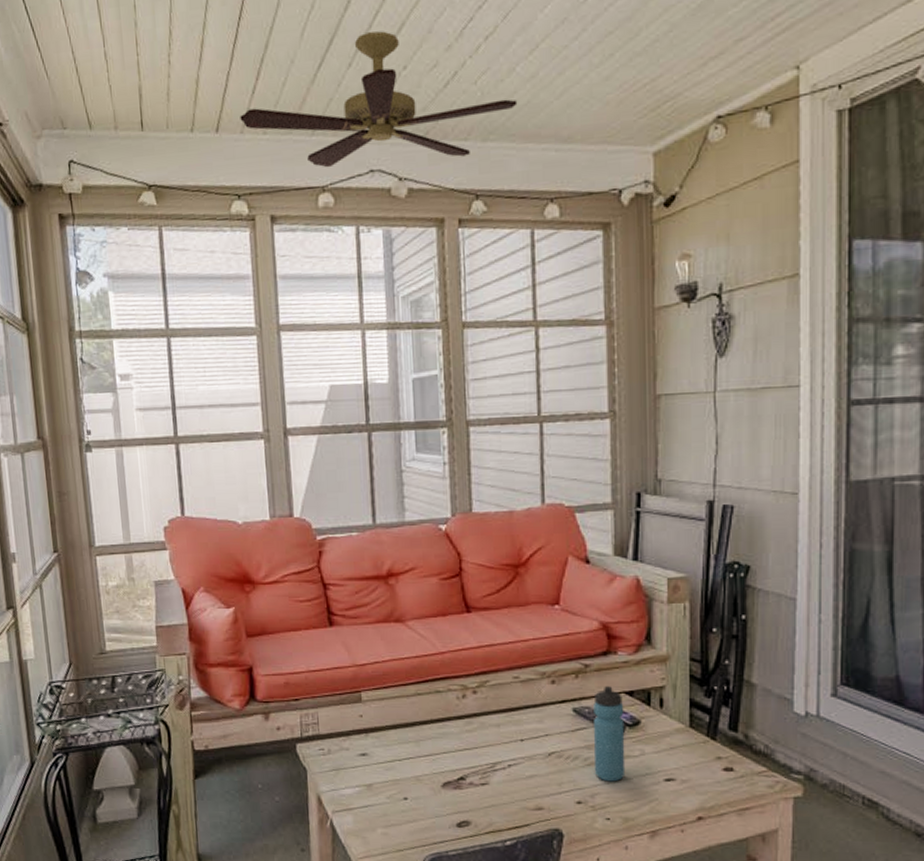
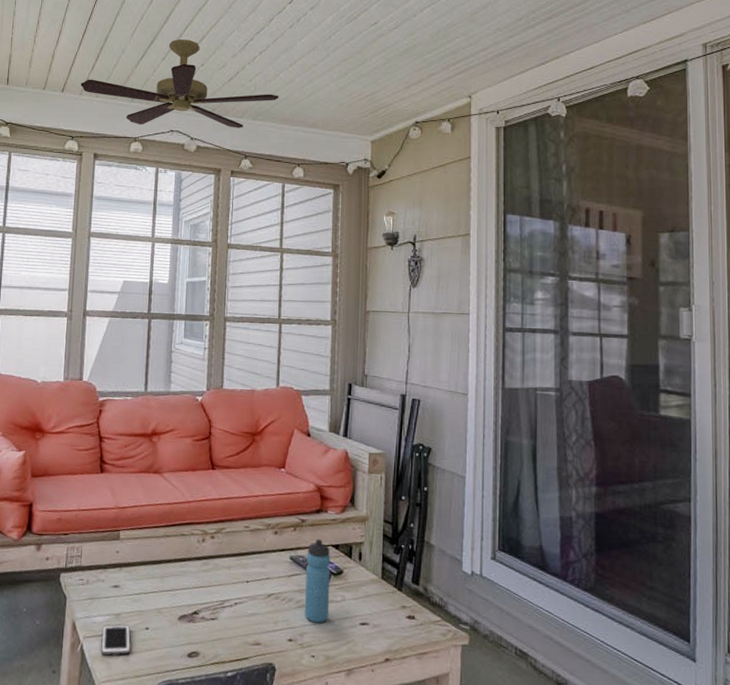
cell phone: none [352,796,388,830] -> present [101,624,131,656]

